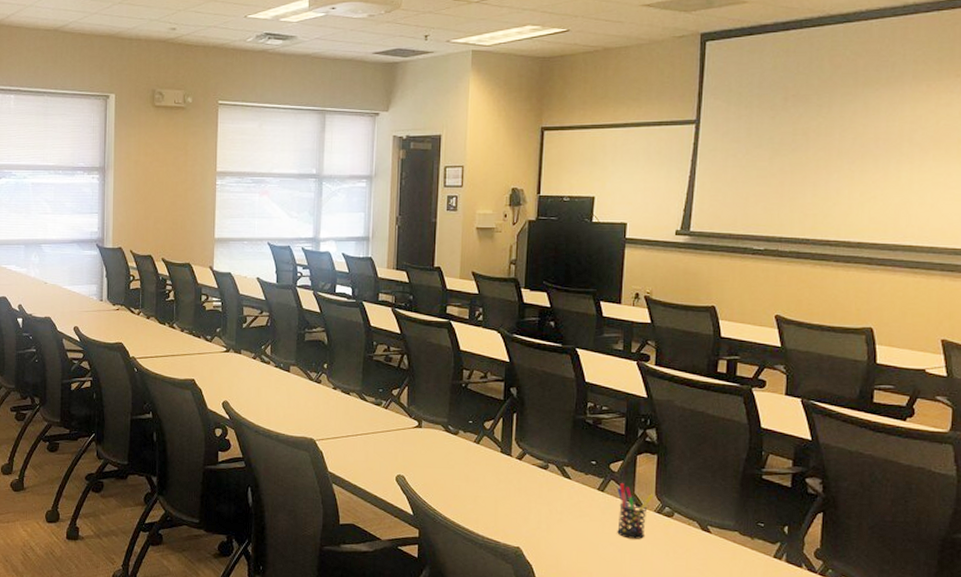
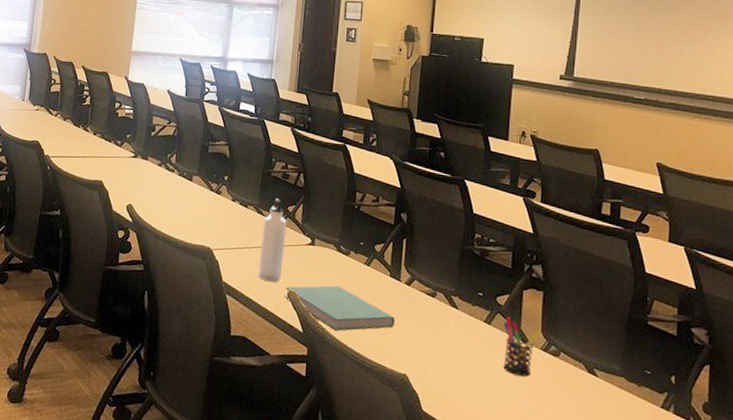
water bottle: none [364,383,392,468] -> present [258,198,287,282]
hardcover book: none [393,466,507,510] -> present [284,285,395,331]

